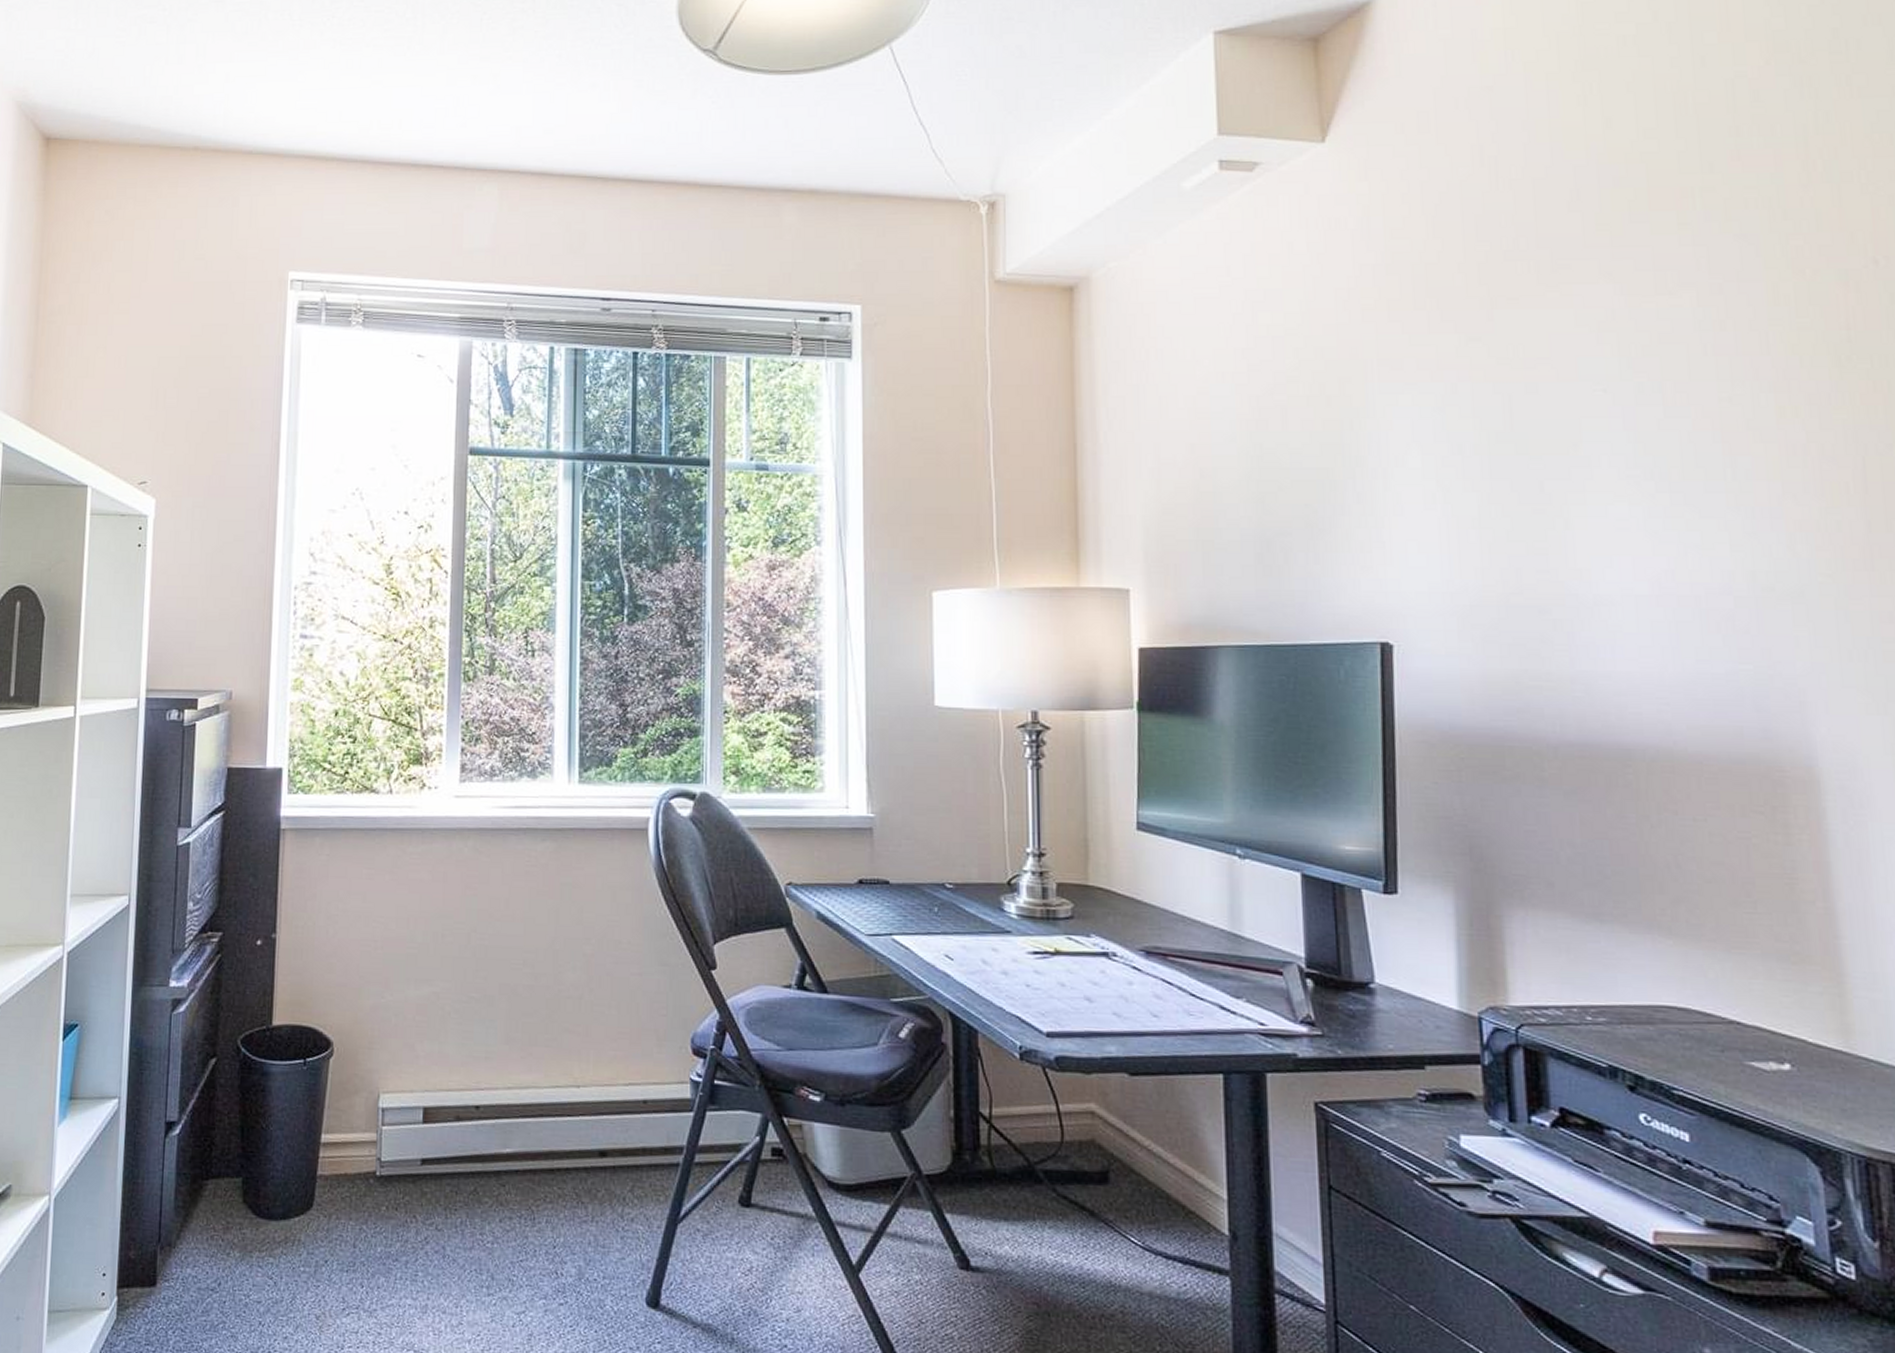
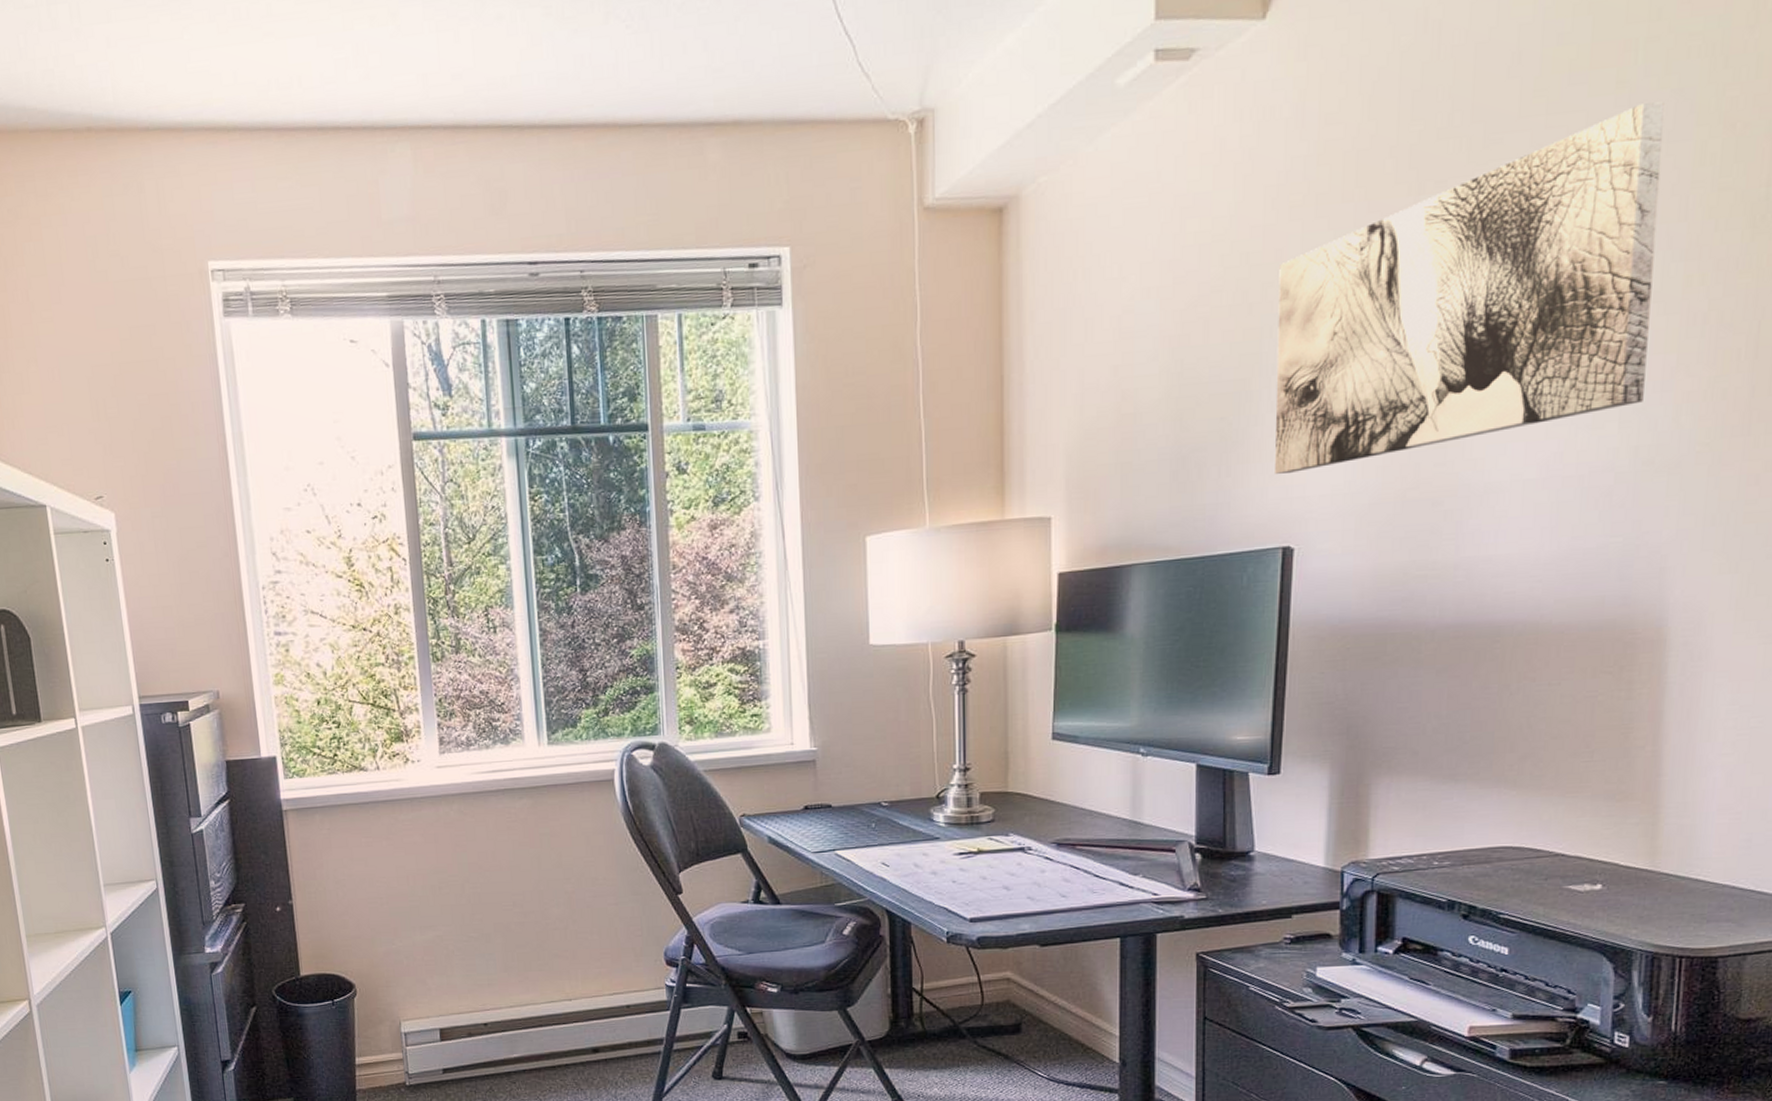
wall art: none [1355,244,1753,566] -> present [1275,102,1665,474]

